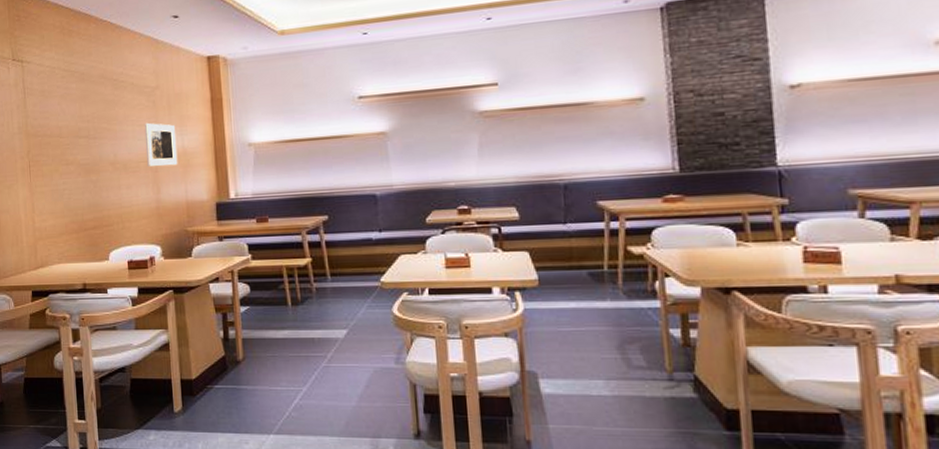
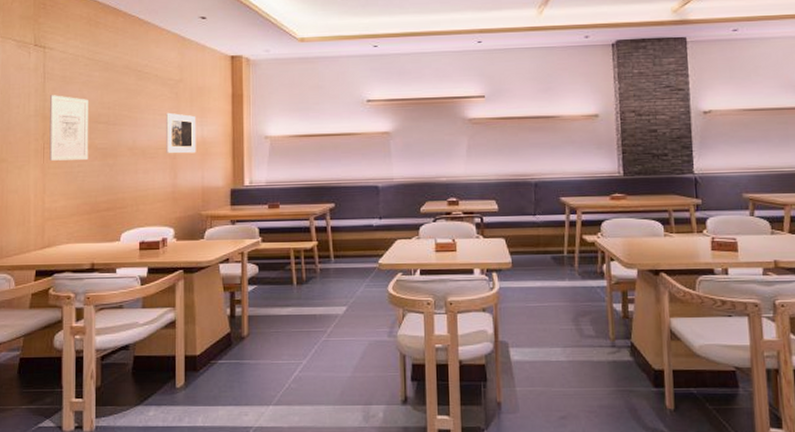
wall art: none [31,110,73,179] -> present [49,95,89,161]

